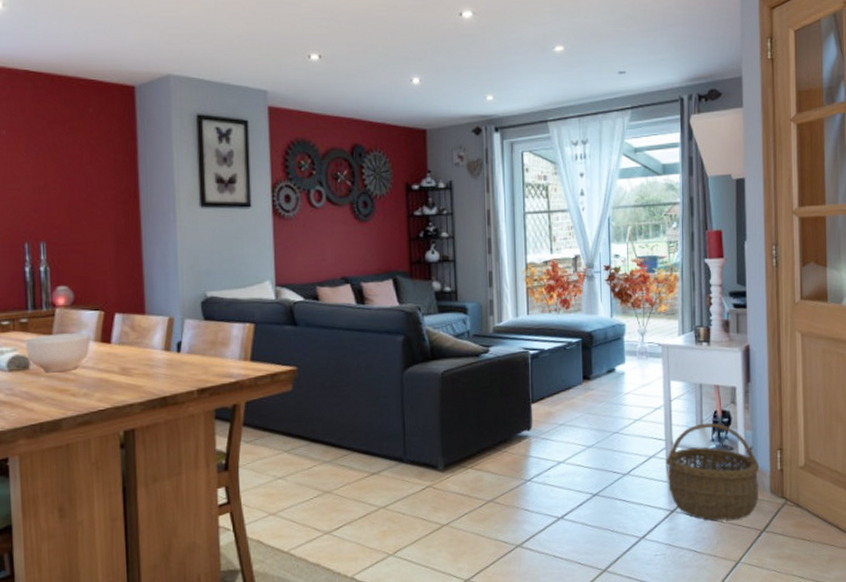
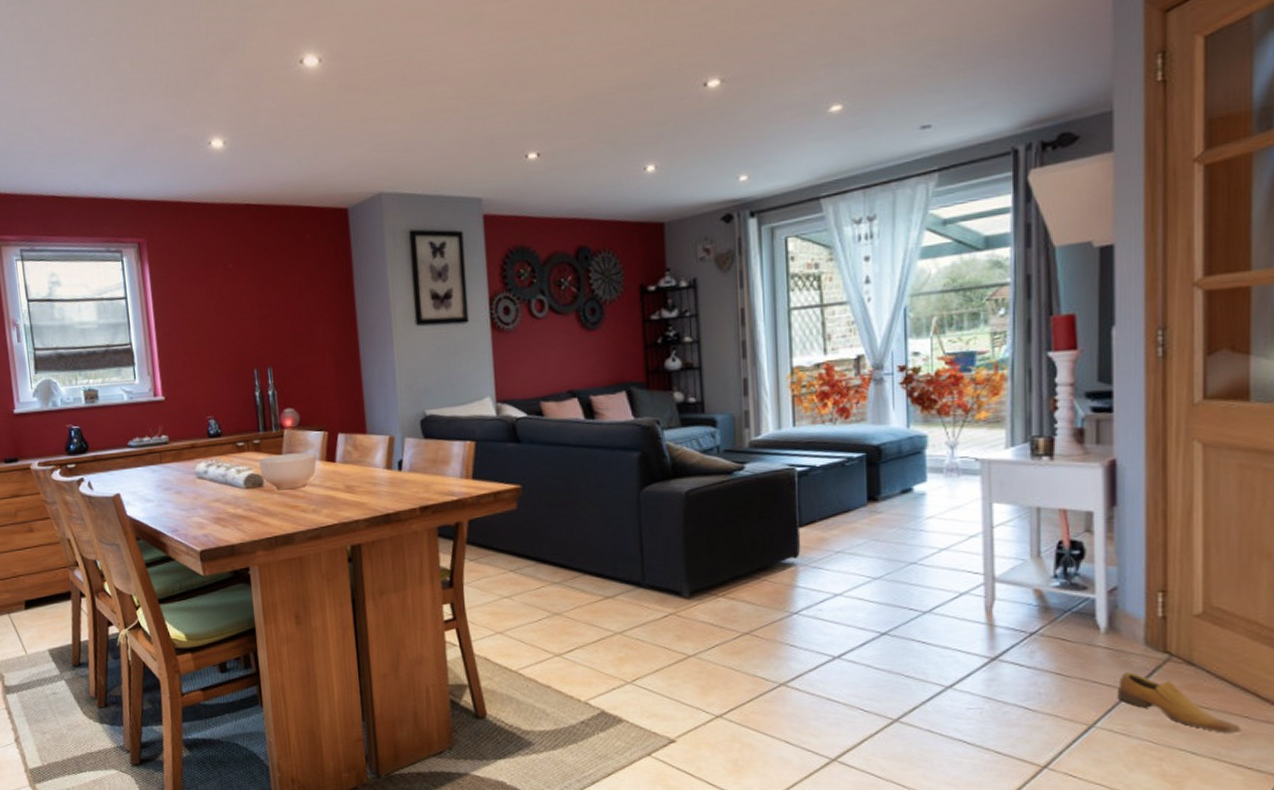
wicker basket: present [666,422,760,520] -> none [984,554,1129,674]
shoe: none [753,515,830,560] -> present [1116,672,1242,733]

